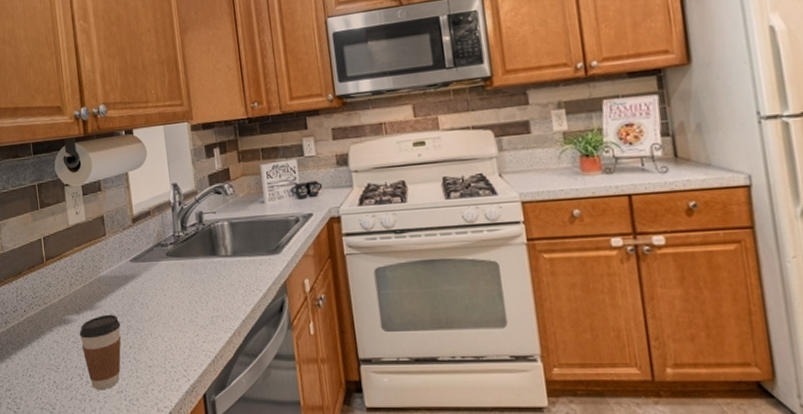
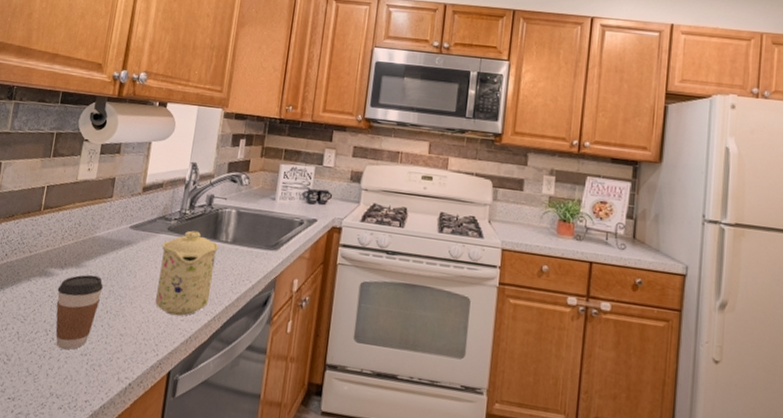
mug: none [165,251,225,339] -> present [155,230,219,316]

